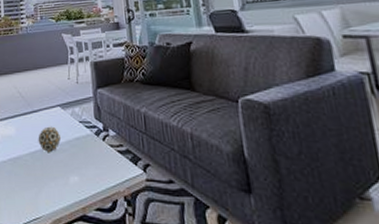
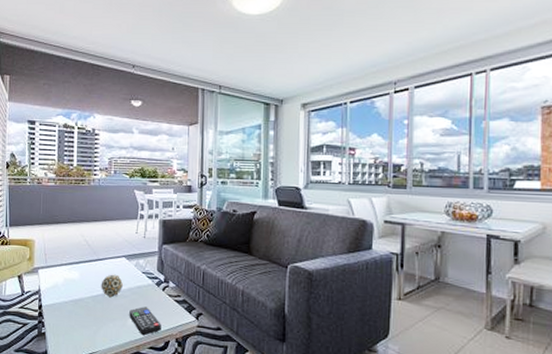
remote control: none [70,161,107,195] -> present [129,307,161,336]

